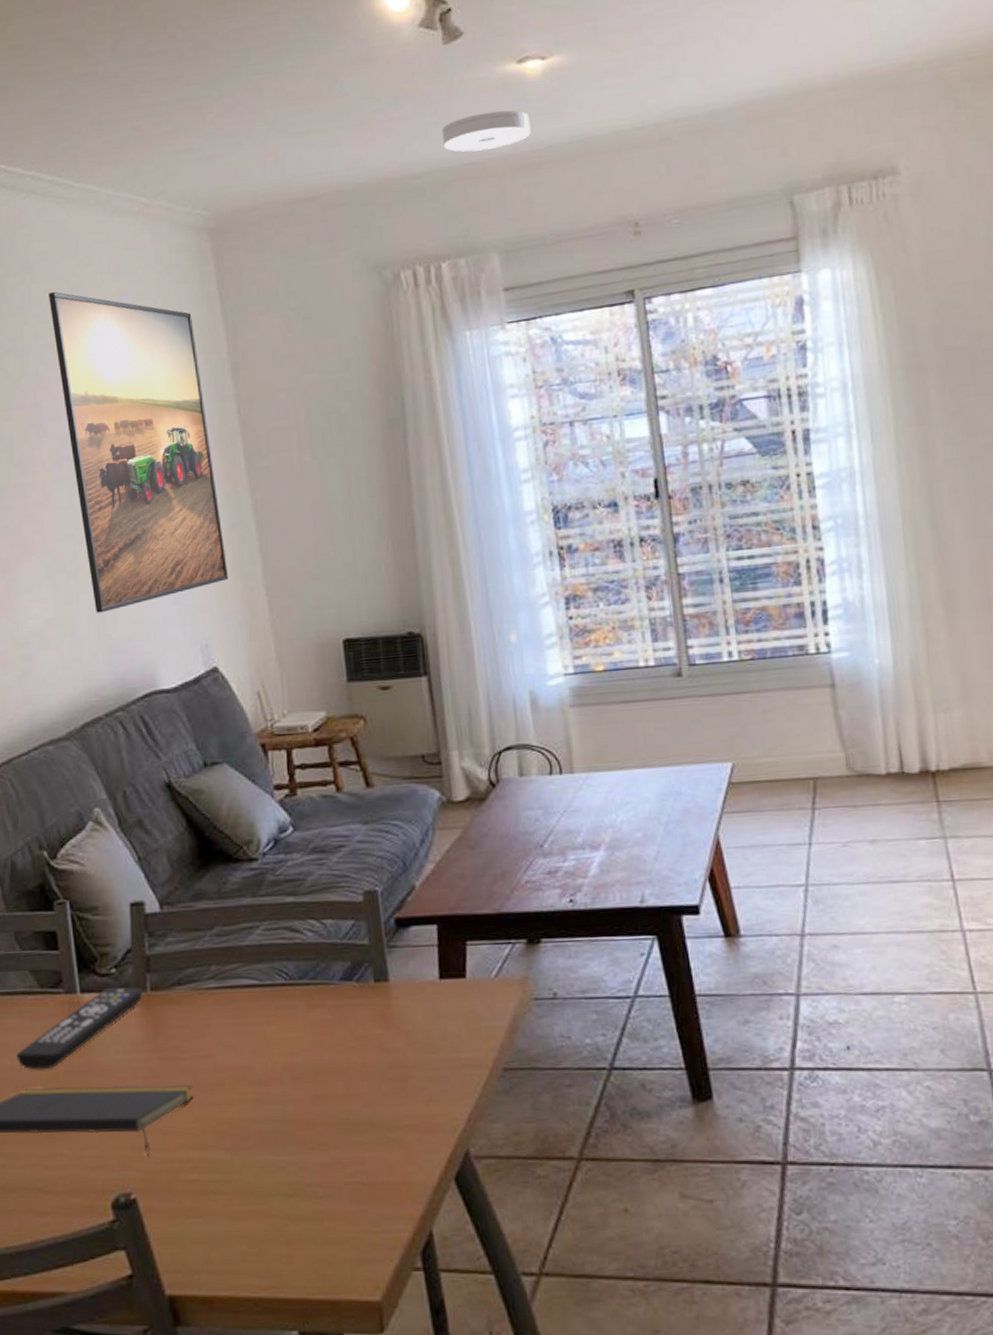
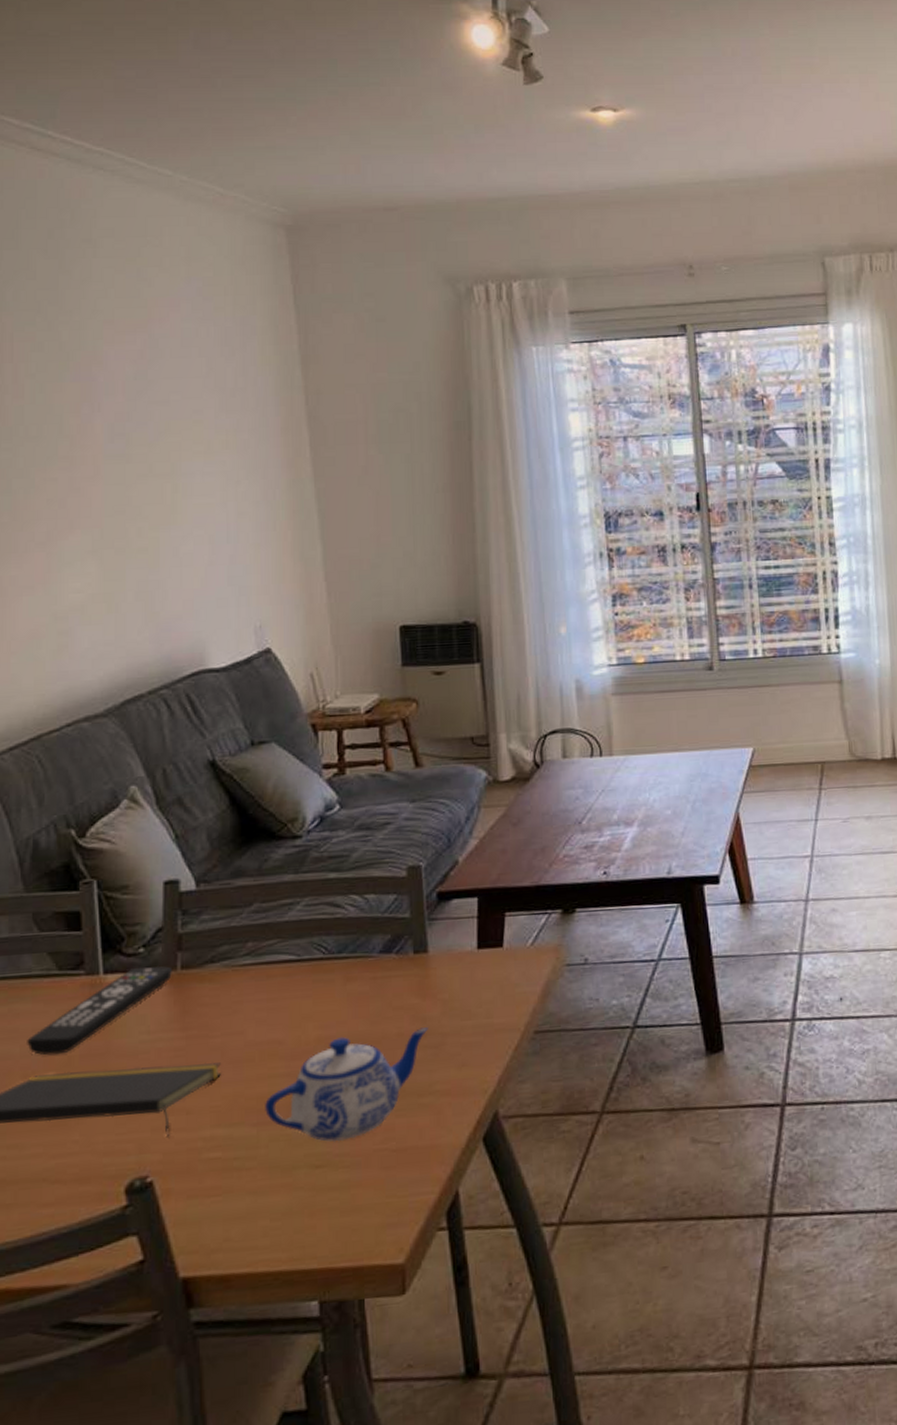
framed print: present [48,291,228,613] -> none [111,268,287,591]
teapot: none [236,1059,393,1172] -> present [265,1027,428,1142]
smoke detector: present [442,110,531,152] -> none [519,151,601,185]

